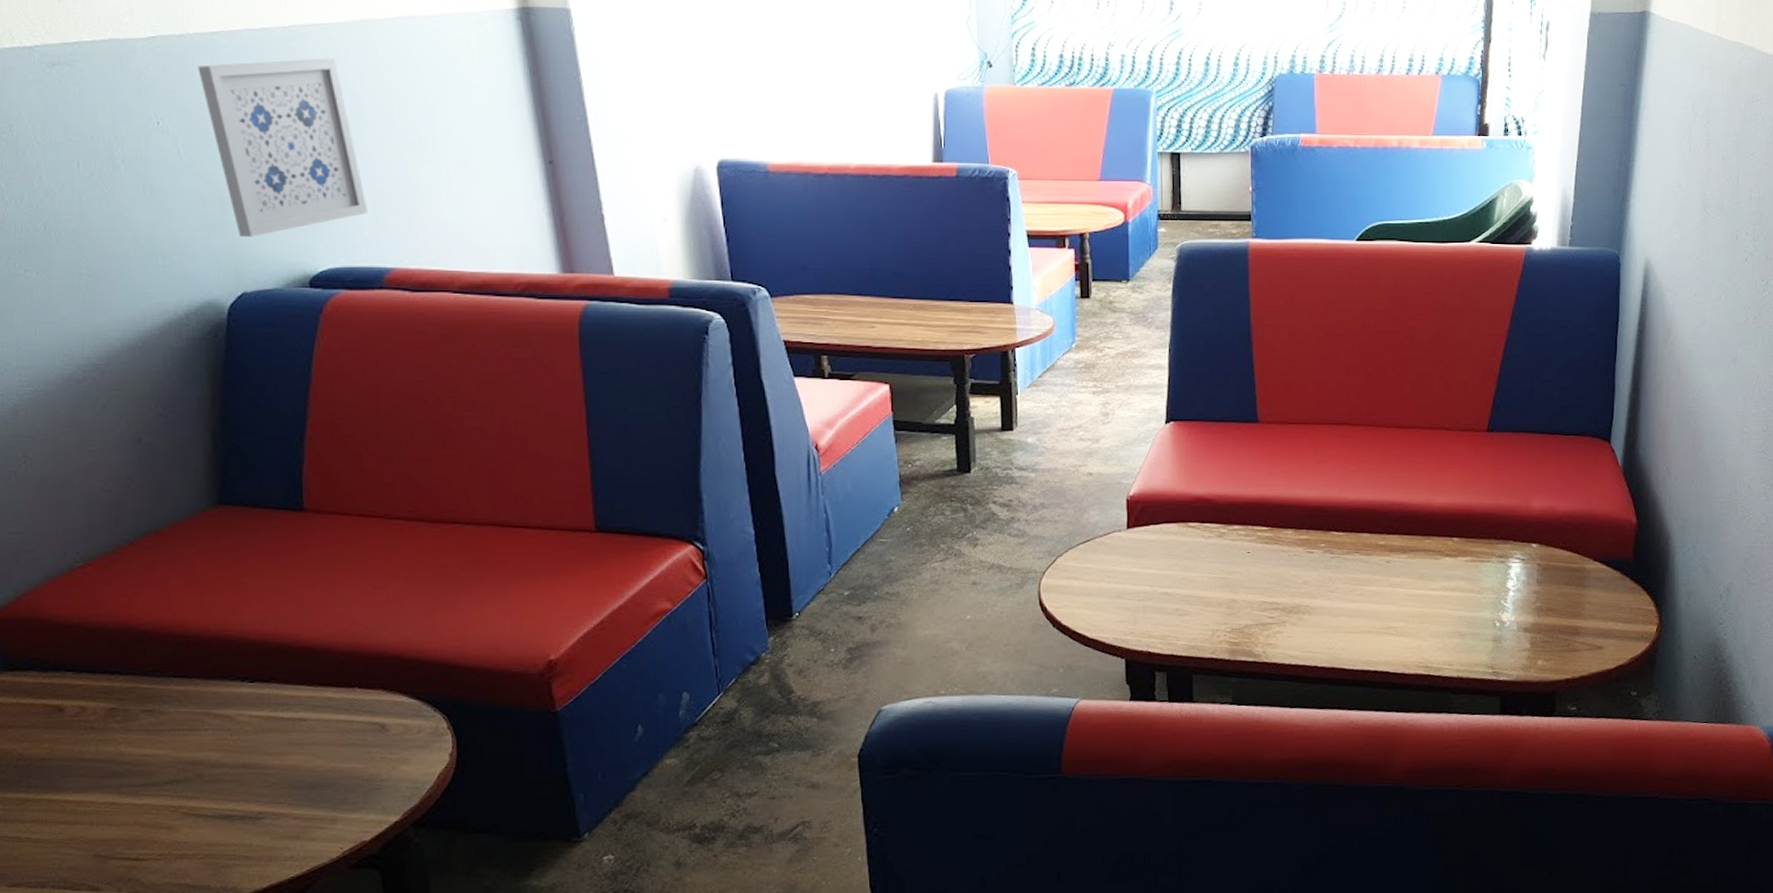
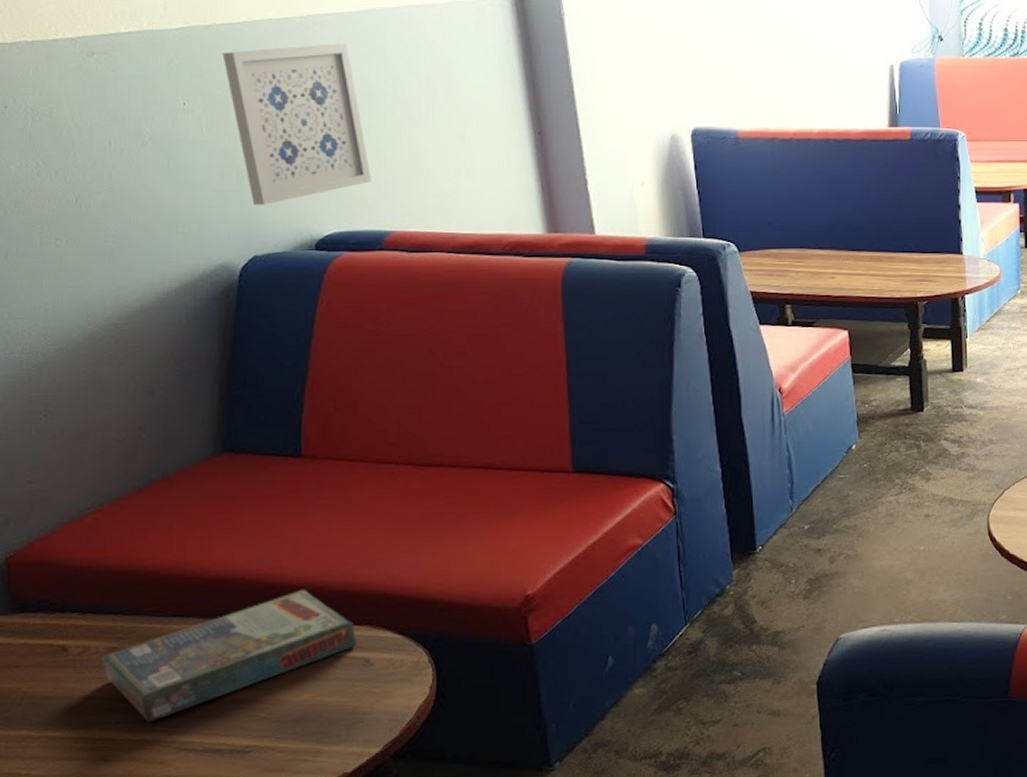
board game: none [100,650,372,787] -> present [102,589,358,722]

